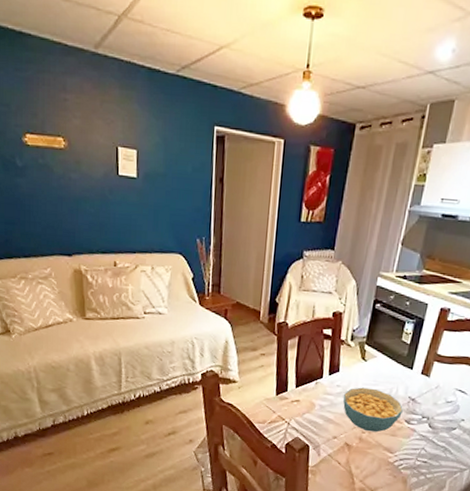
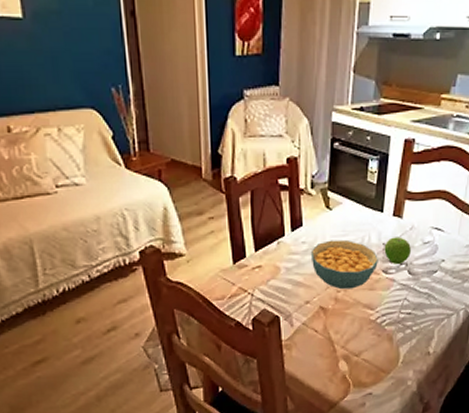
fruit: none [409,392,434,417] -> present [384,237,411,264]

